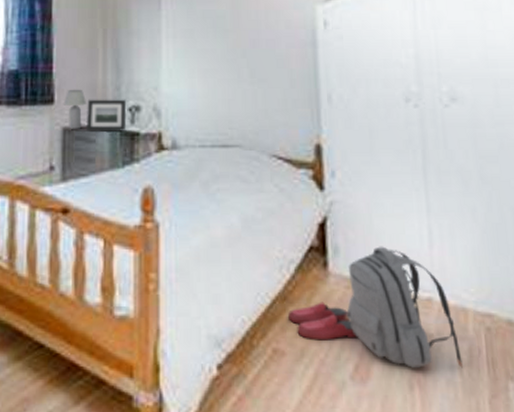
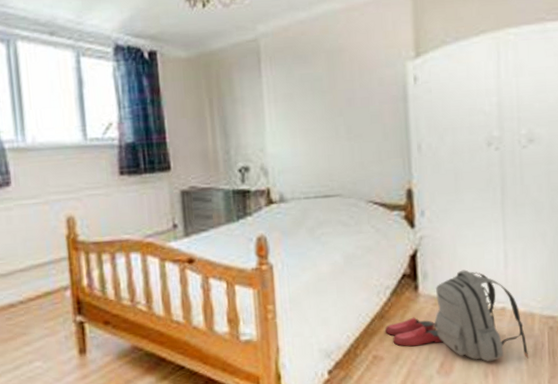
table lamp: present [63,89,87,130] -> none [179,155,201,193]
picture frame: present [87,99,126,132] -> none [201,161,237,193]

